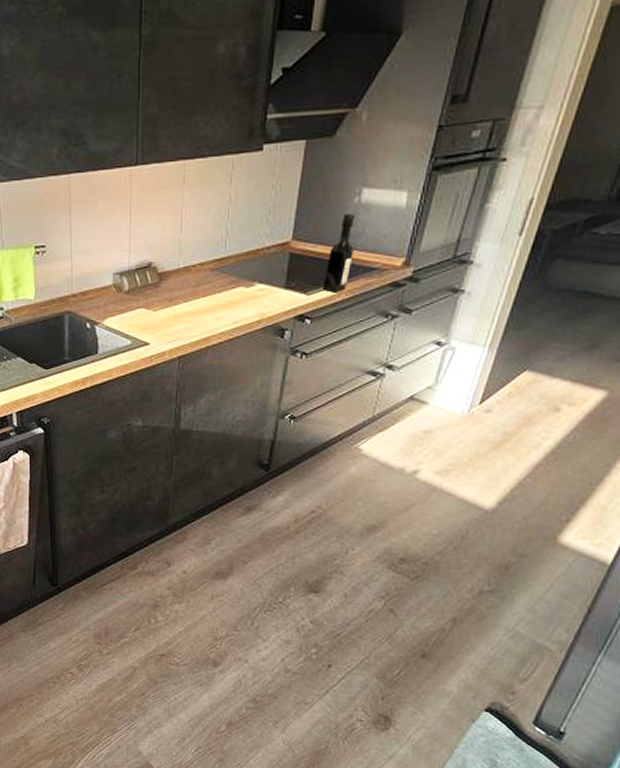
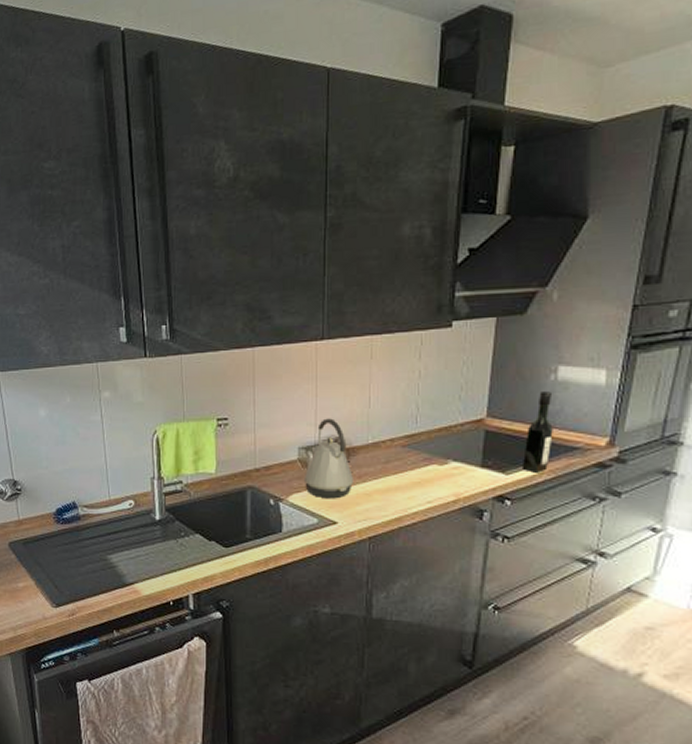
kettle: none [118,244,165,322] -> present [303,418,353,499]

